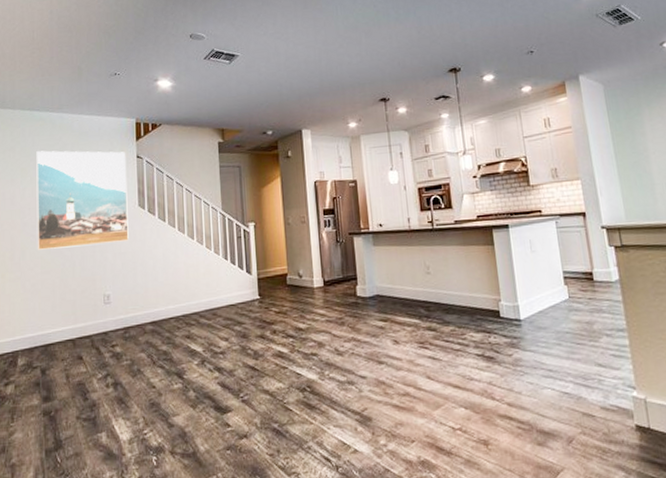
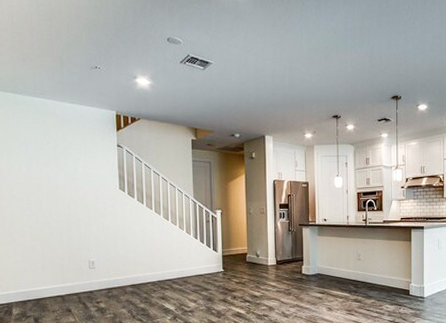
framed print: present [36,150,129,250] -> none [21,132,111,220]

